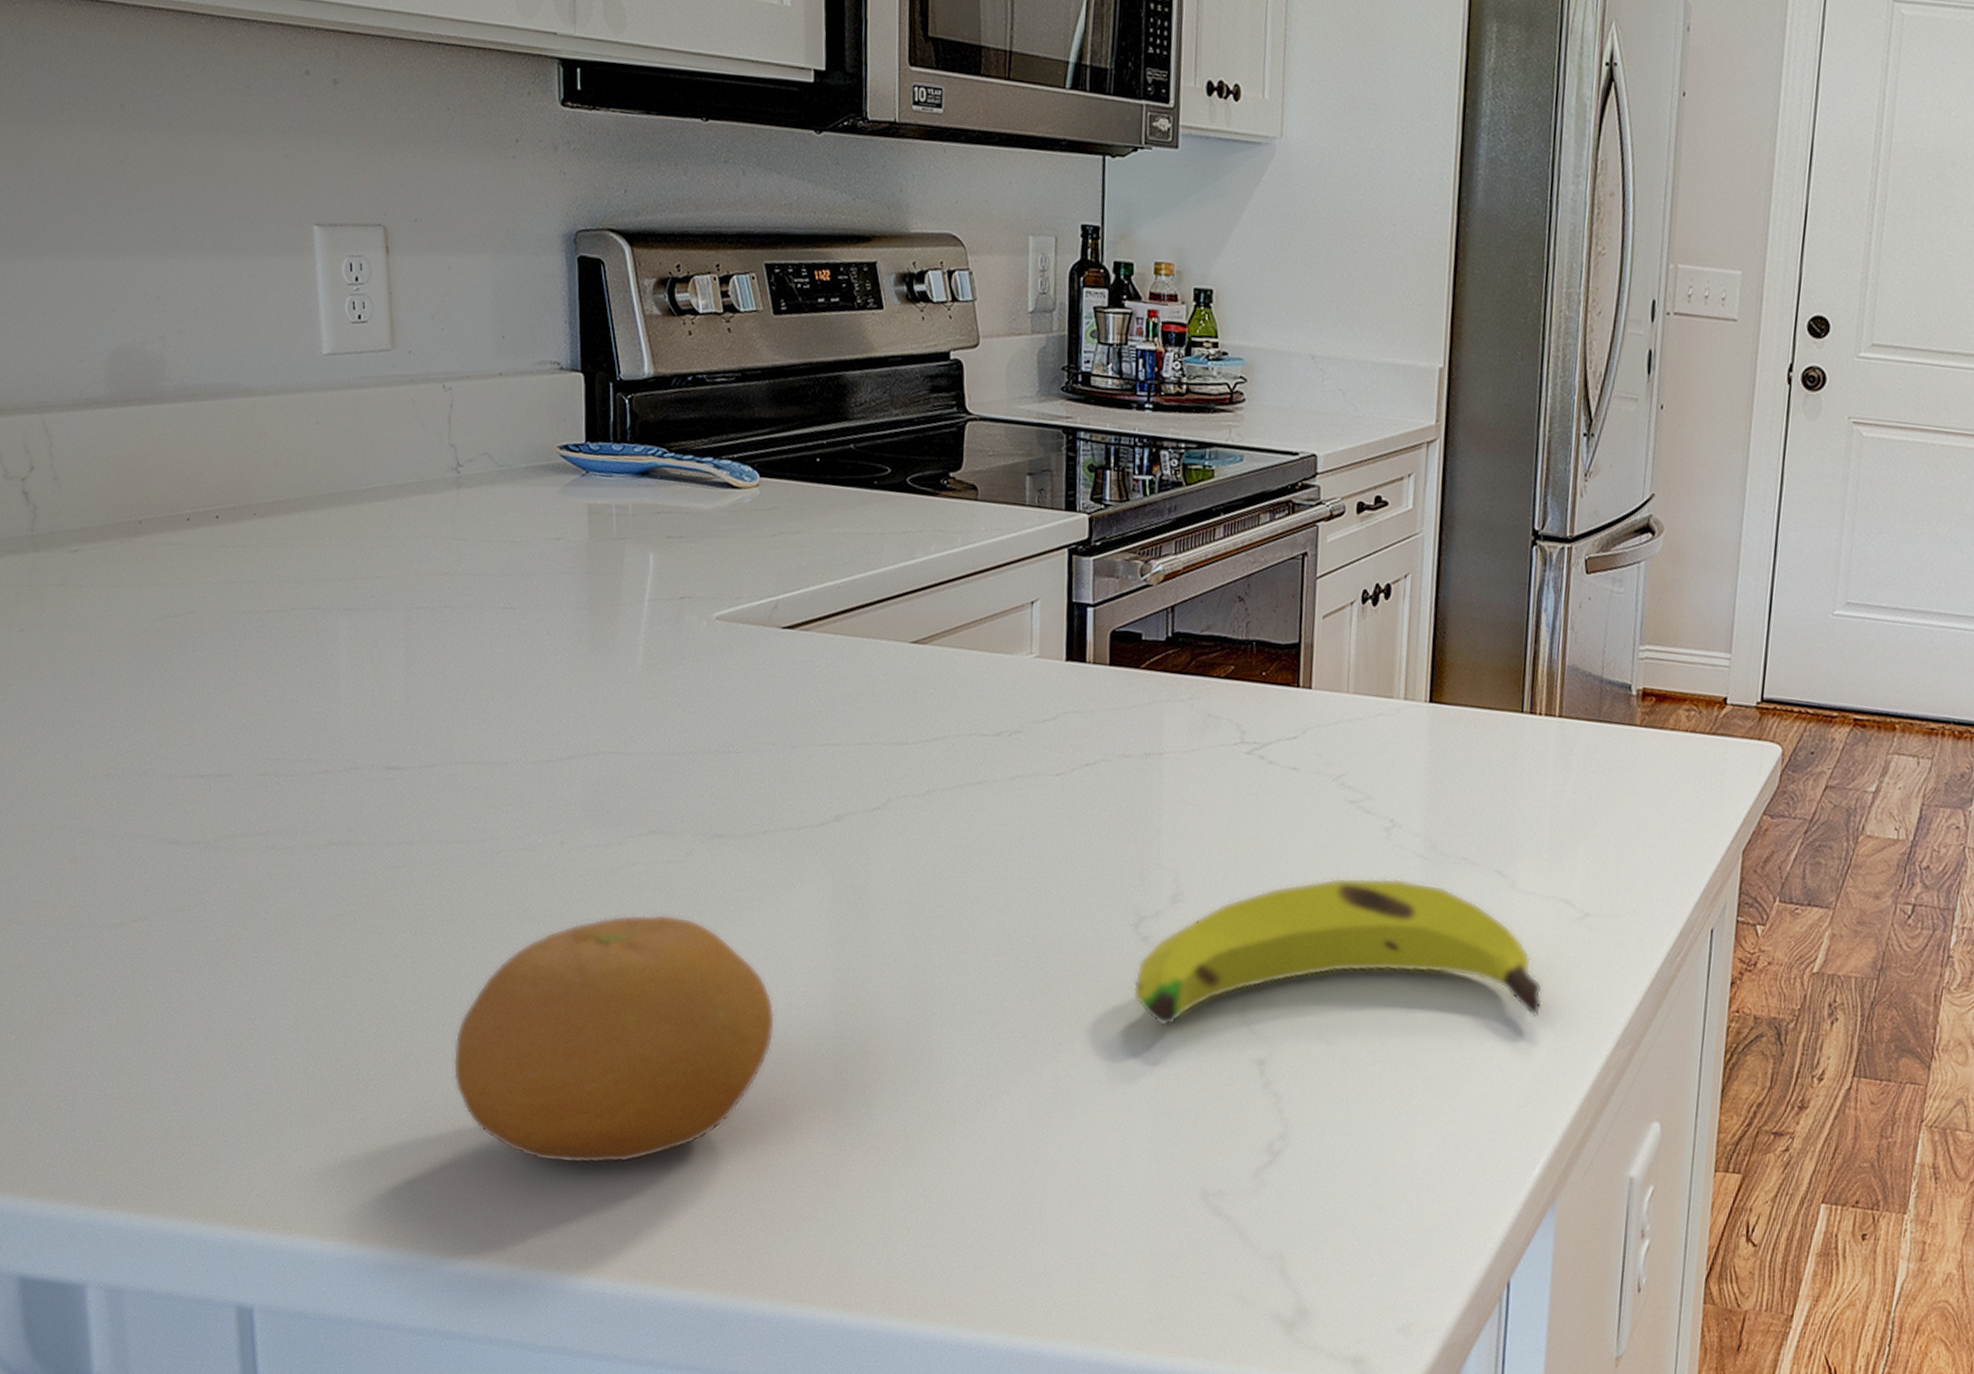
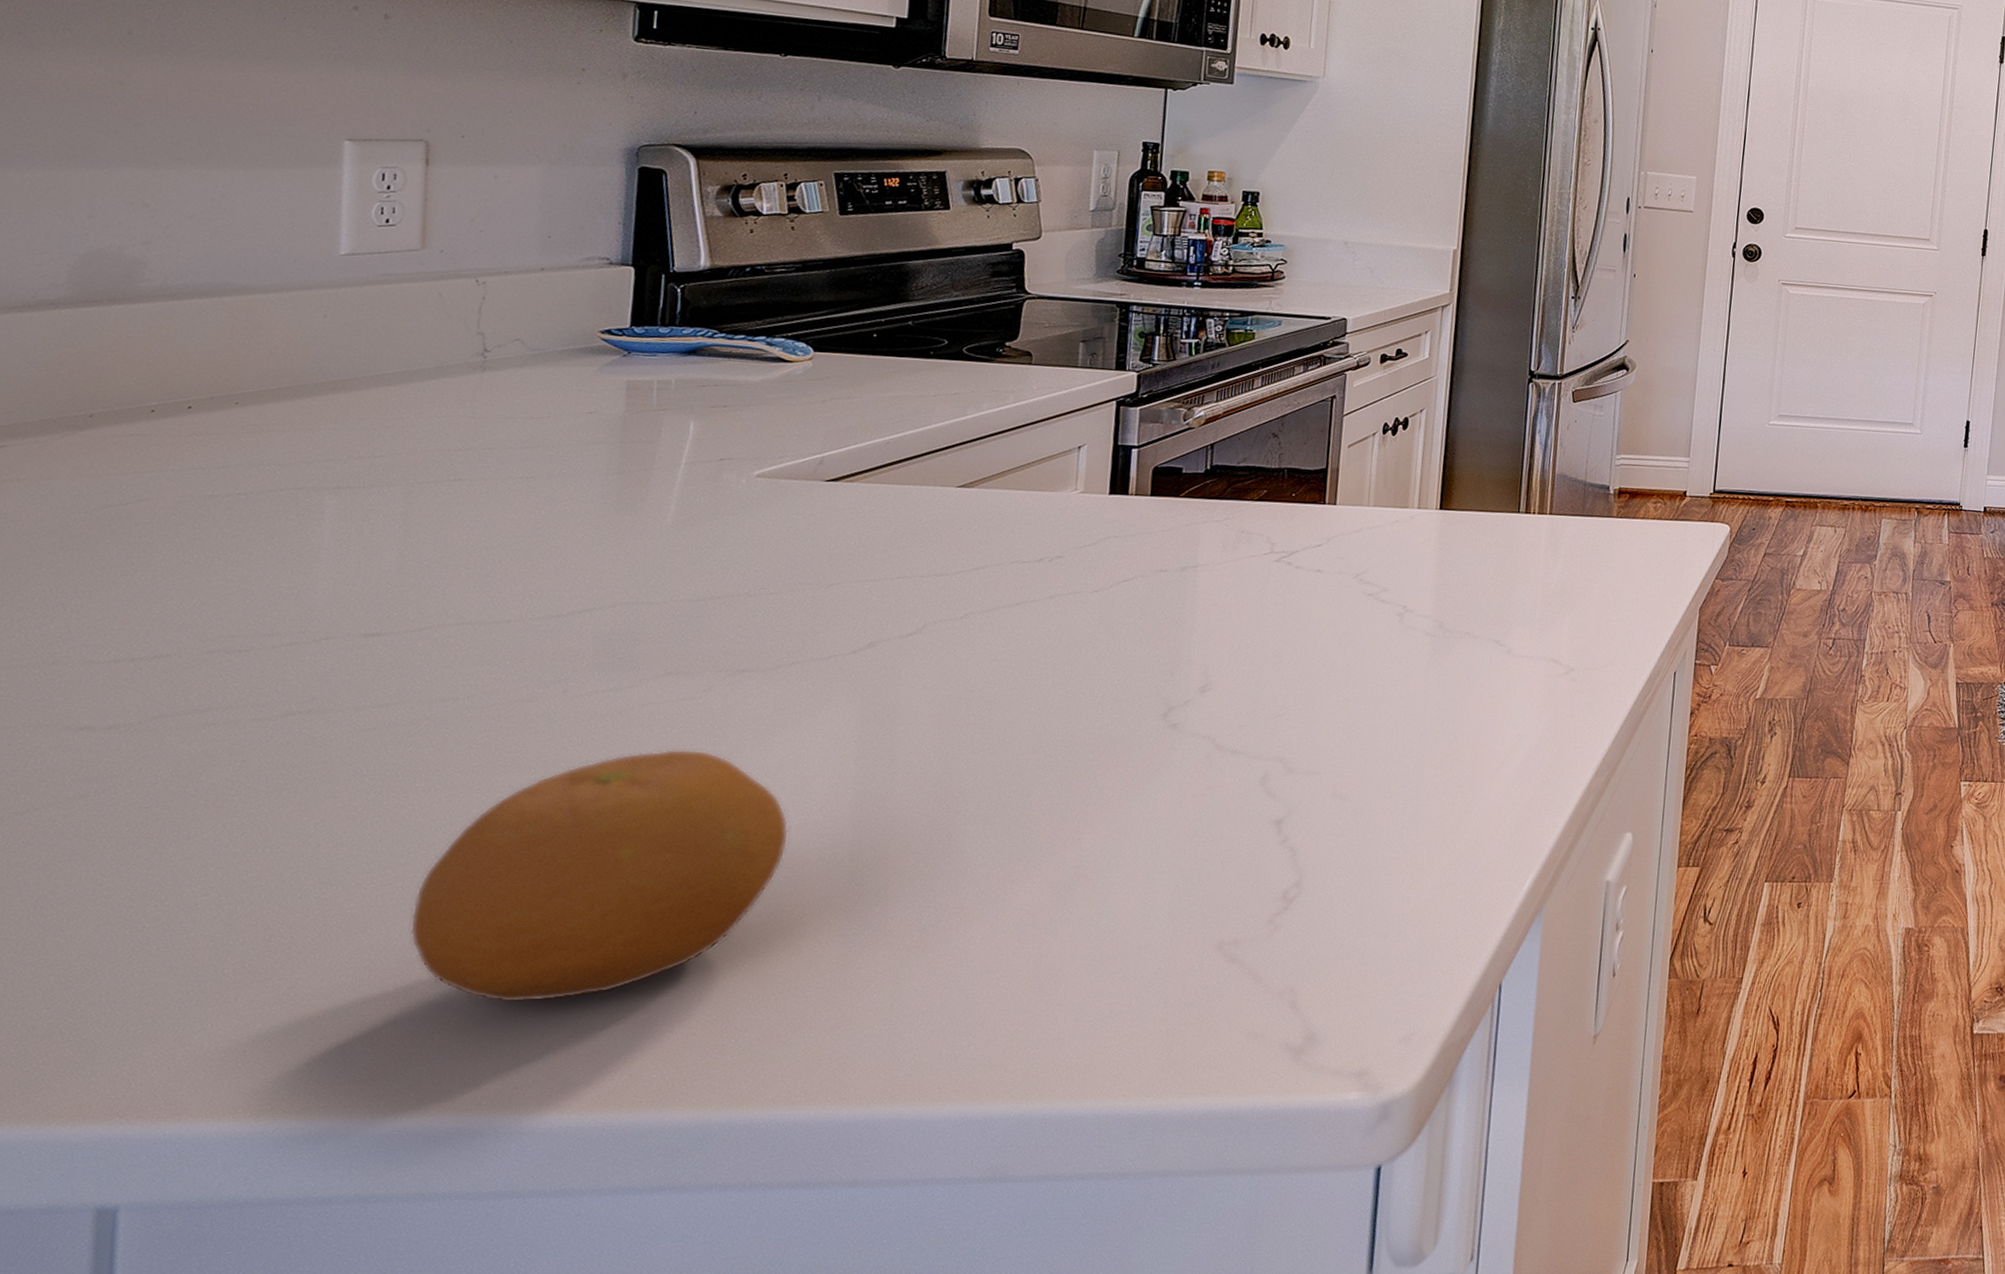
banana: present [1133,877,1543,1026] -> none [1159,654,1533,800]

